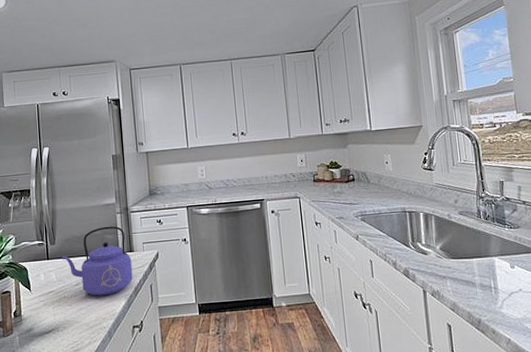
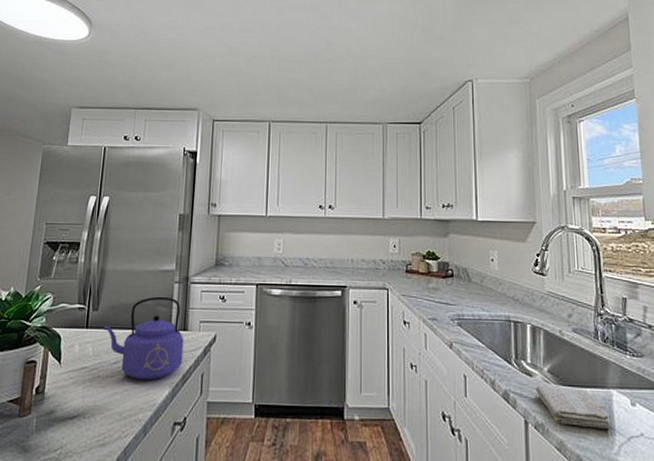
washcloth: none [430,259,495,290] -> present [535,385,612,429]

